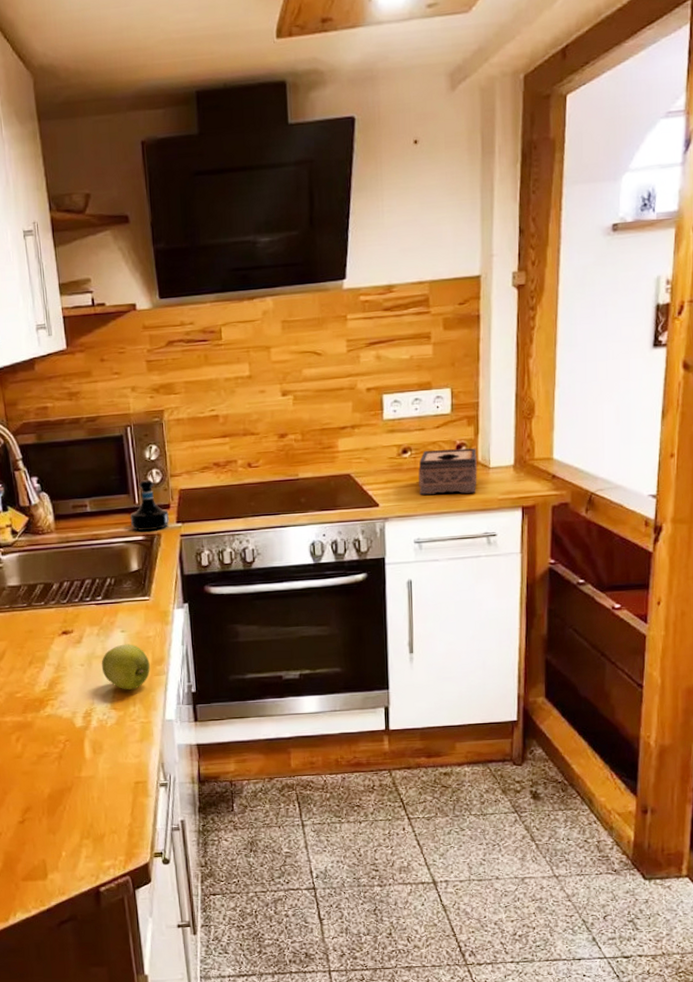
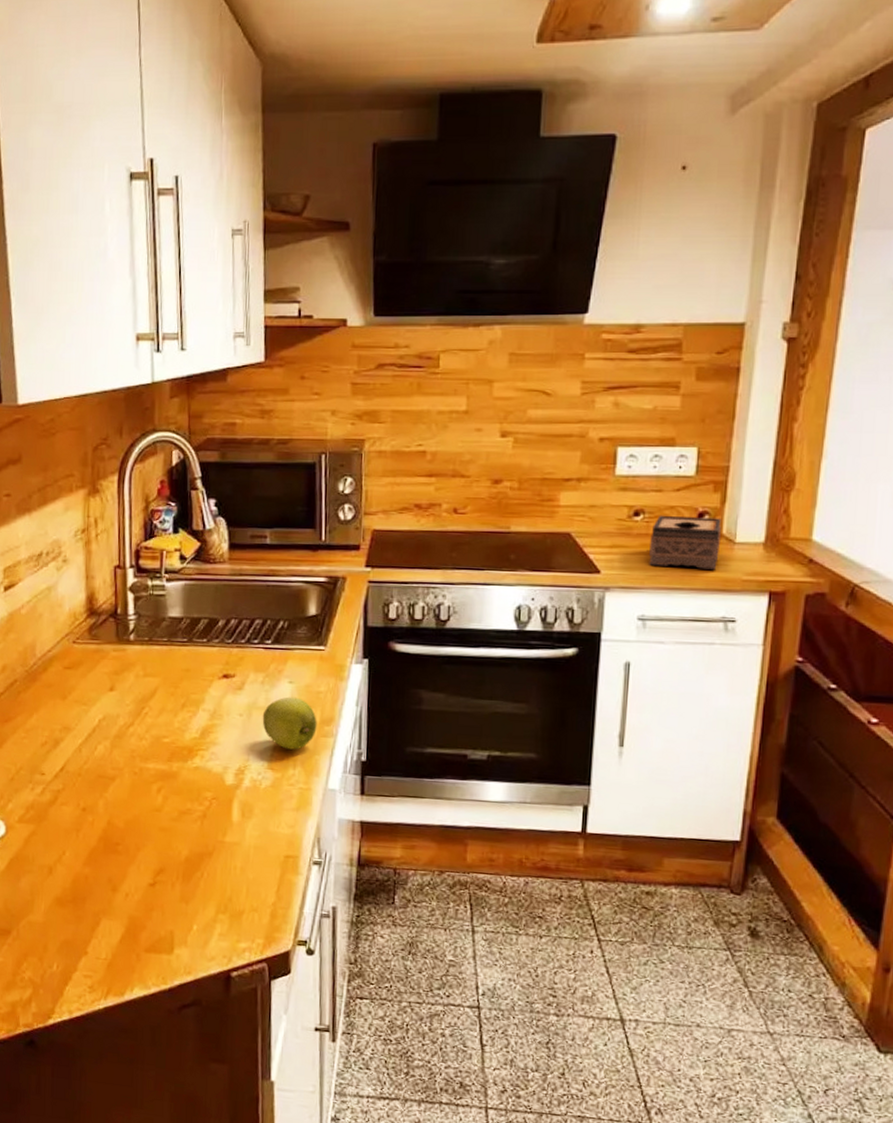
tequila bottle: present [130,480,169,531] -> none [313,515,358,572]

